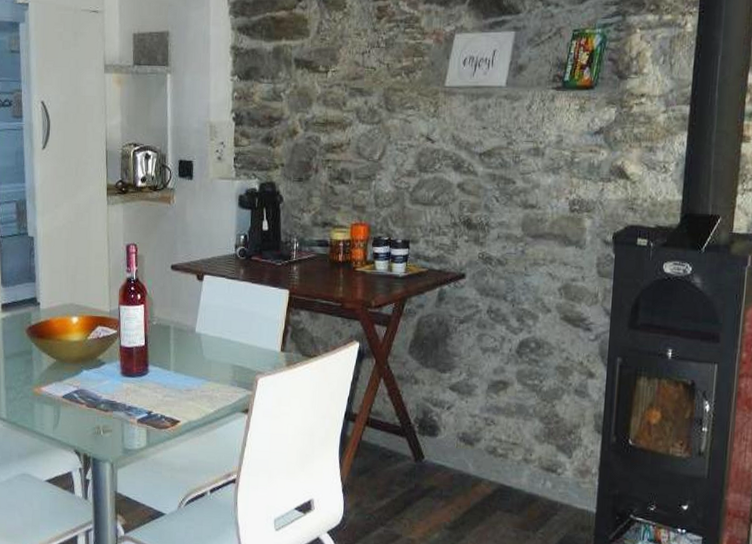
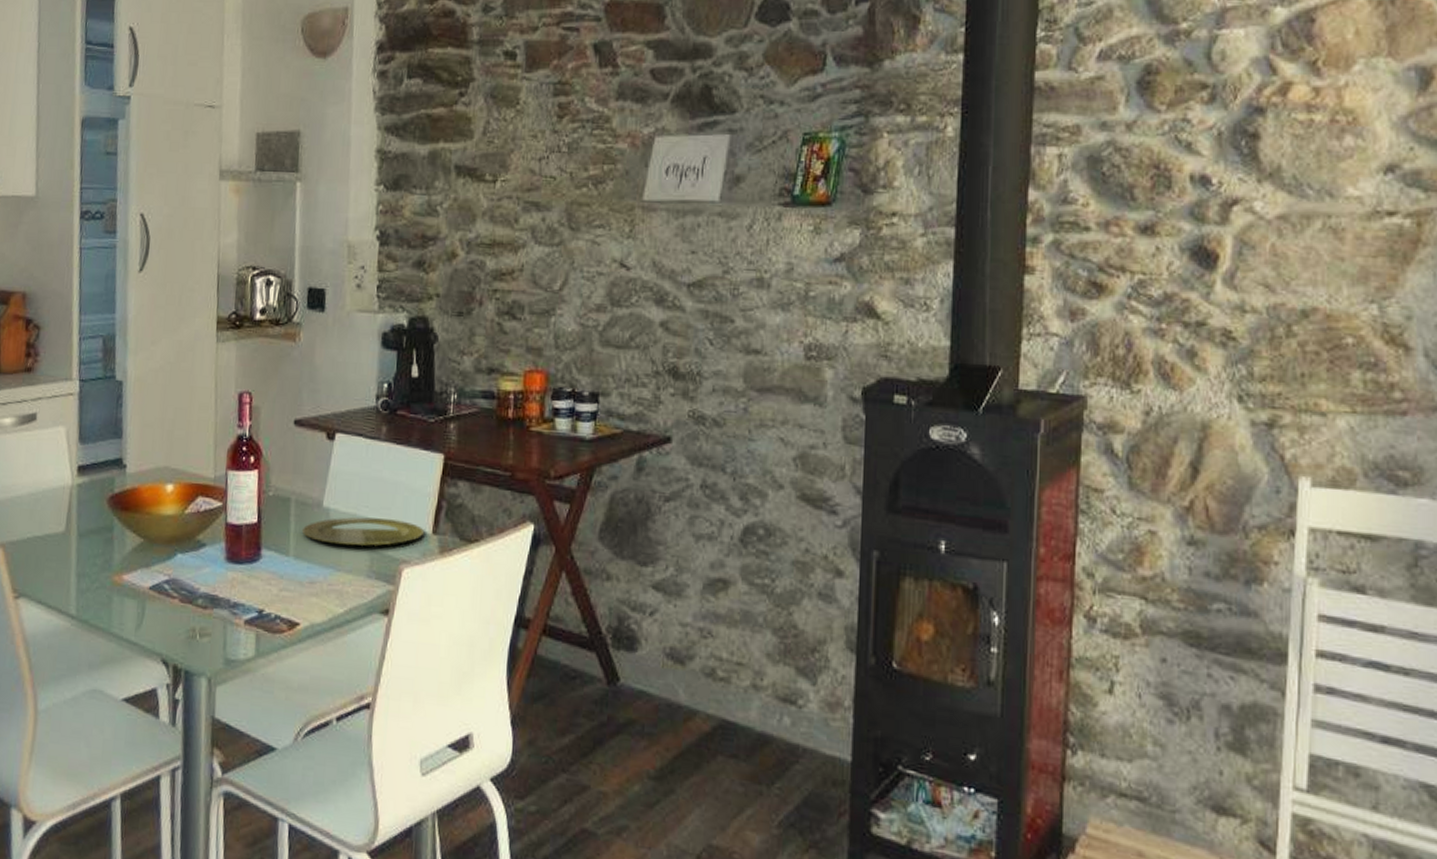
plate: none [179,339,275,362] -> present [301,517,425,547]

